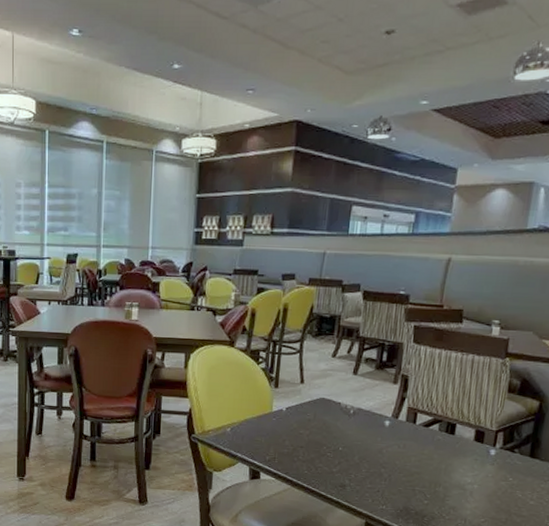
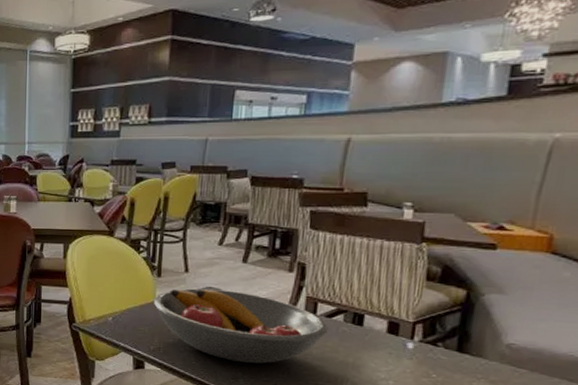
fruit bowl: none [271,399,426,472] -> present [154,288,328,364]

